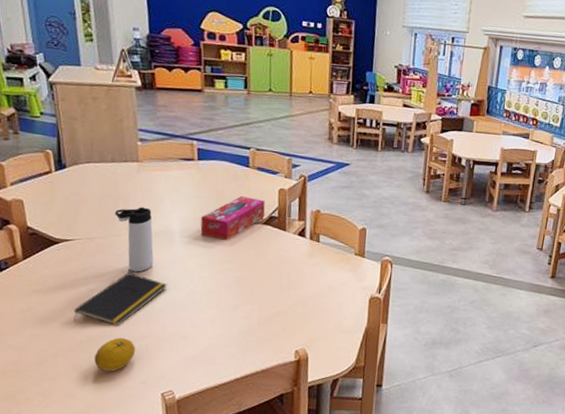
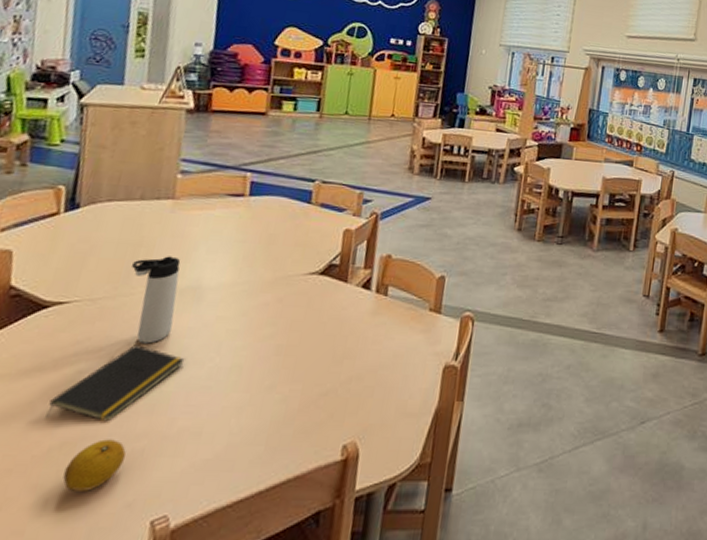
tissue box: present [200,196,265,240] -> none [239,239,326,297]

